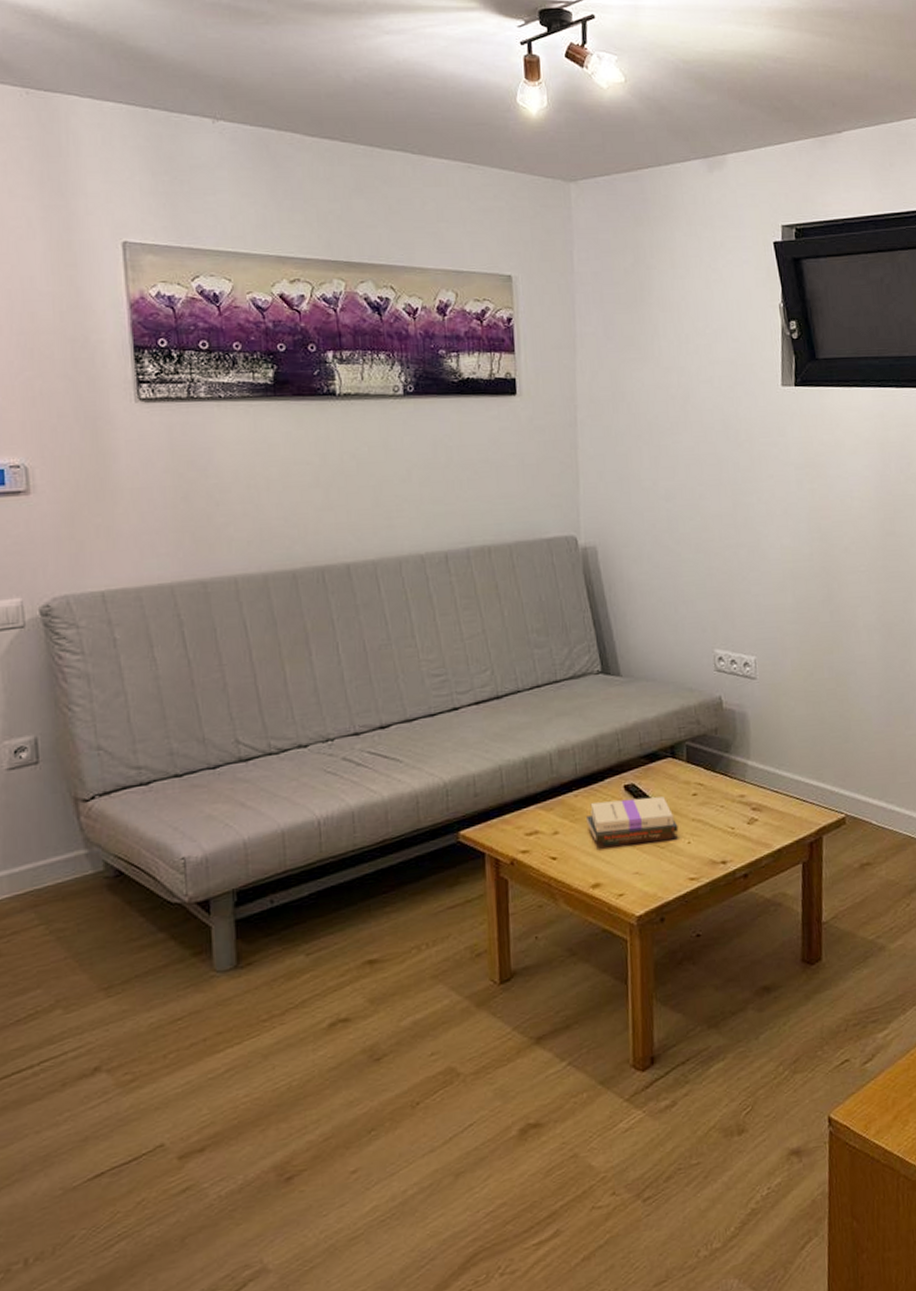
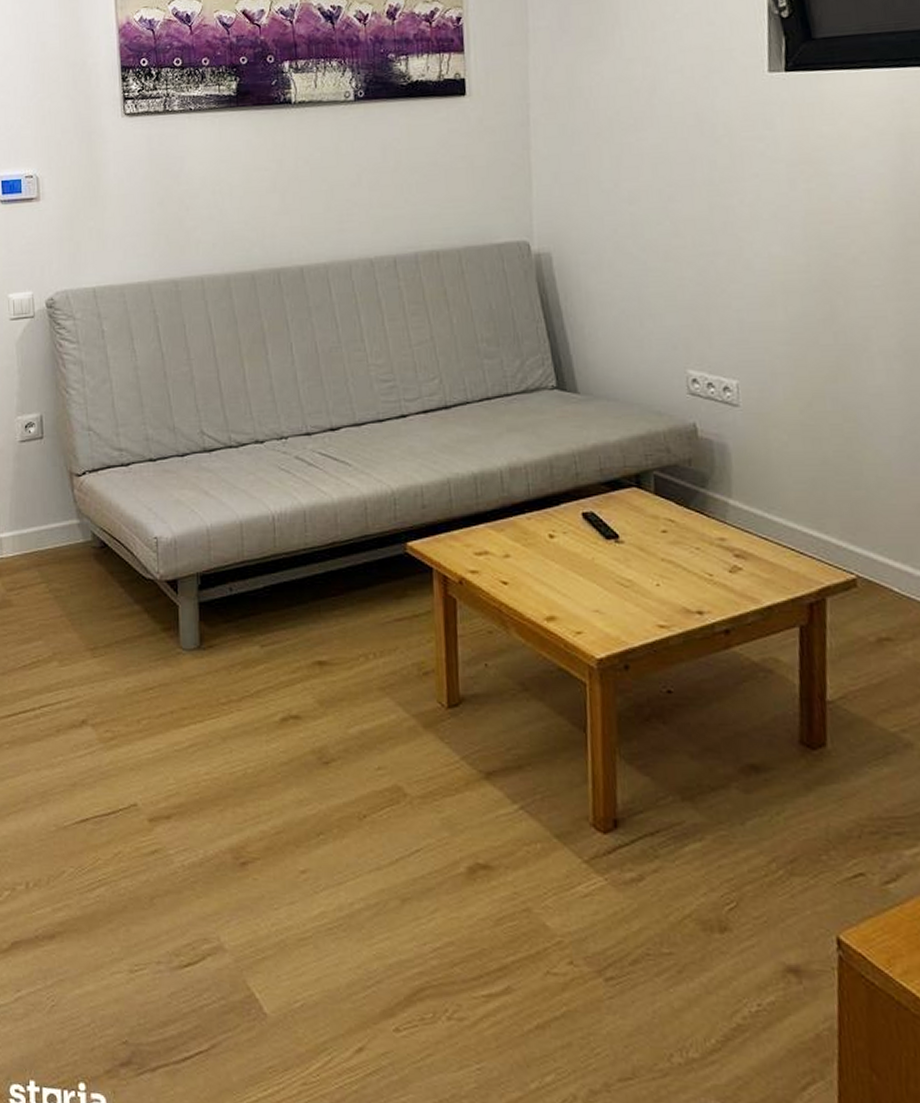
books: present [585,796,679,847] -> none [539,528,645,579]

